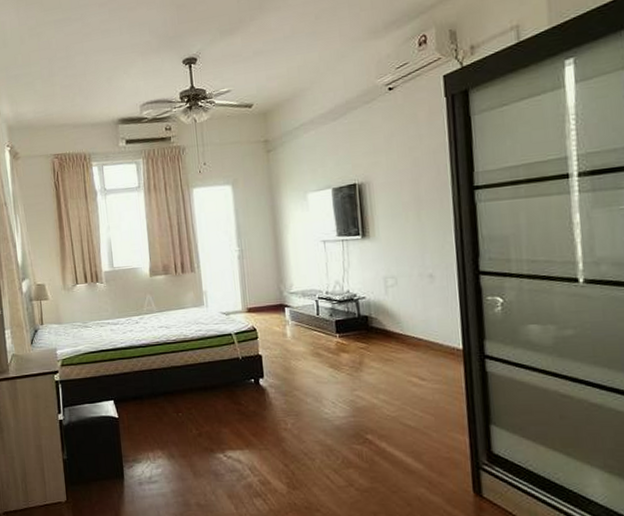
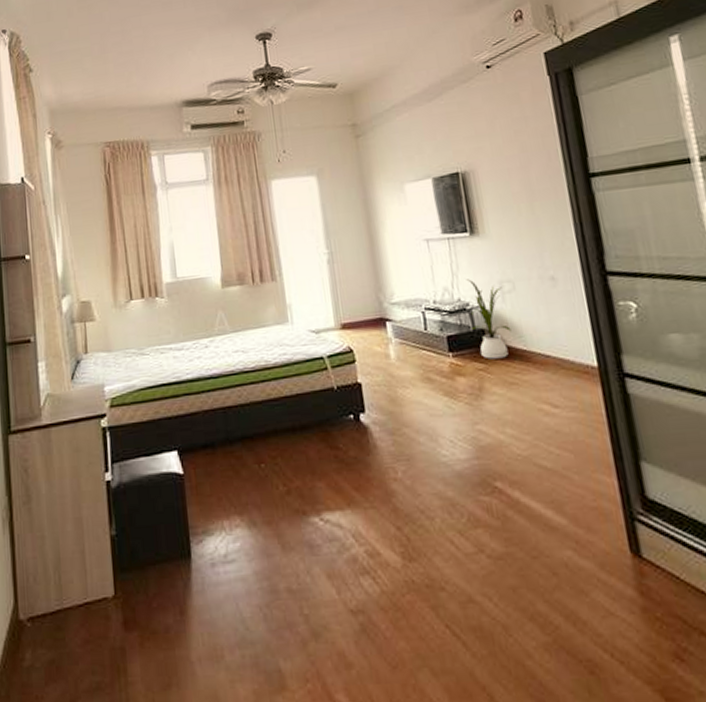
house plant: none [355,274,391,340] -> present [466,279,511,359]

